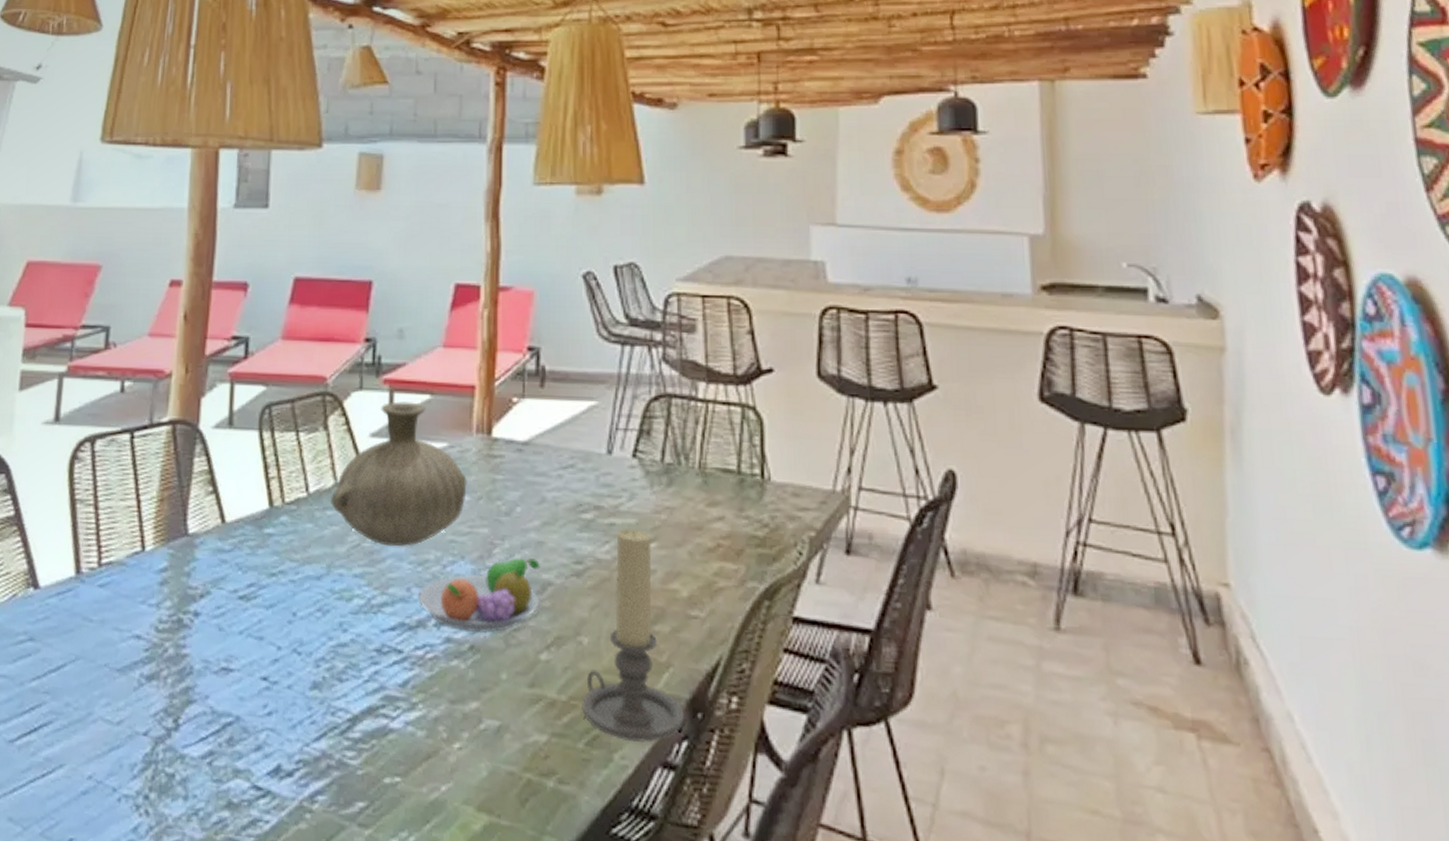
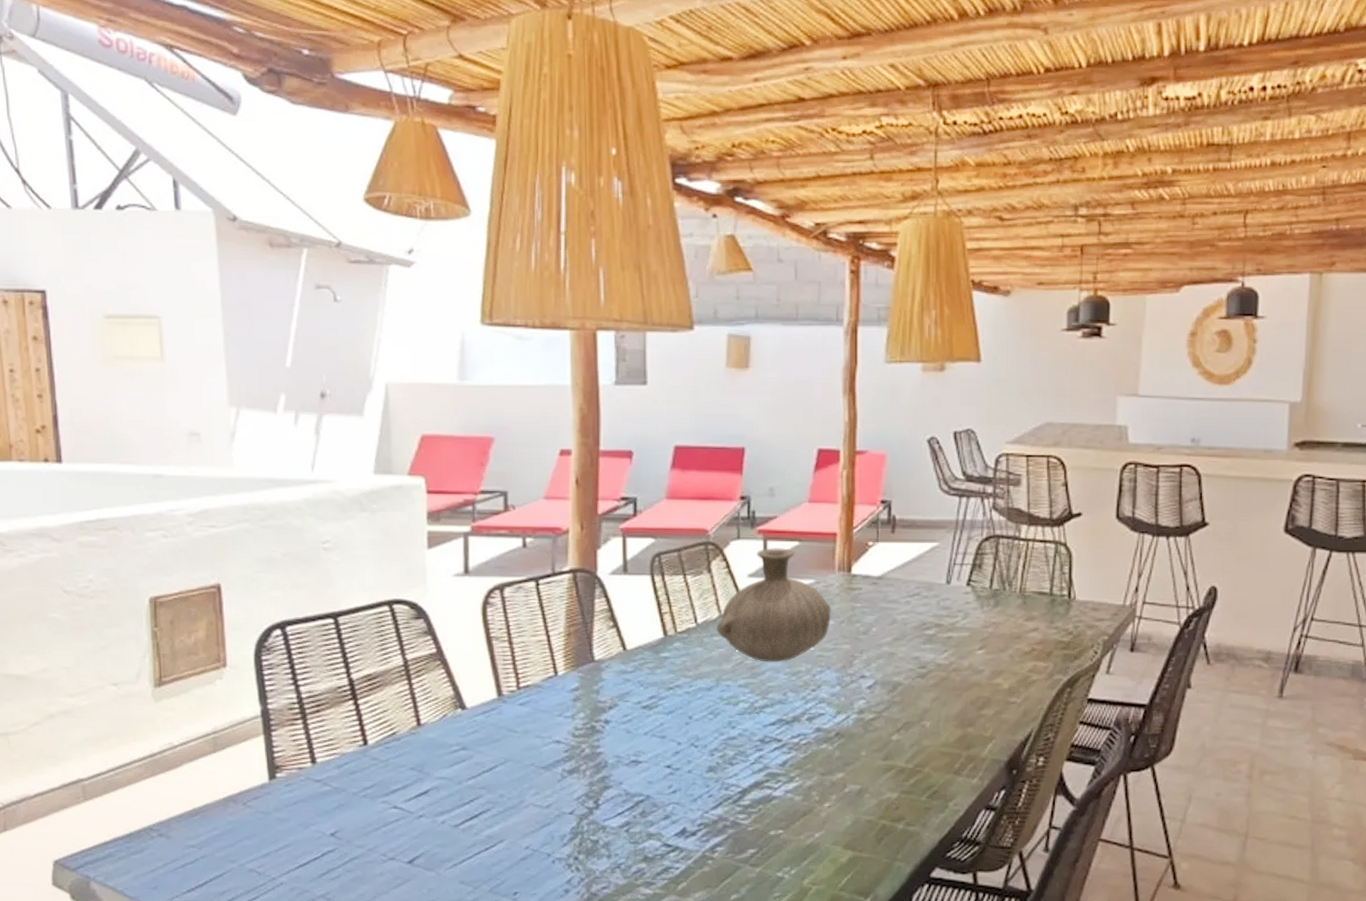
fruit bowl: present [418,558,540,634] -> none [793,666,892,724]
candle holder: present [582,528,684,743] -> none [925,639,1003,794]

